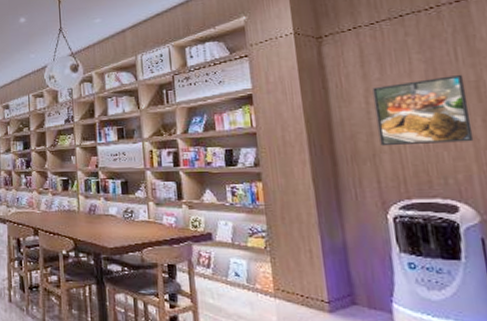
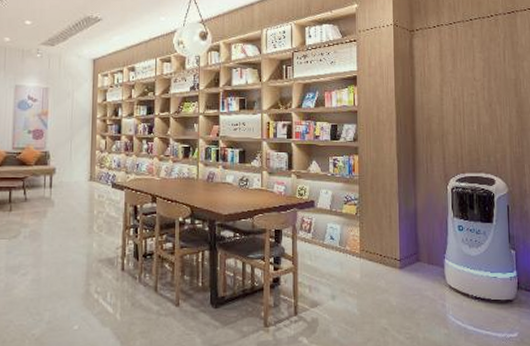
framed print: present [372,74,474,146] -> none [446,73,510,129]

